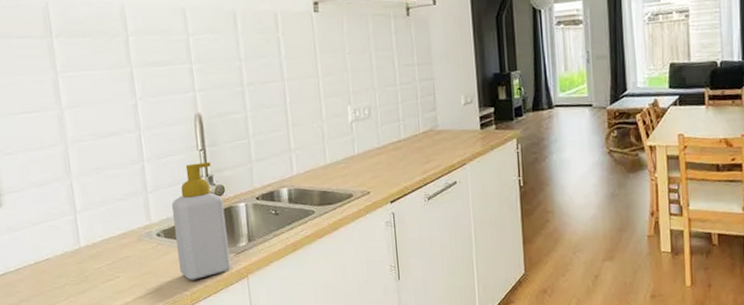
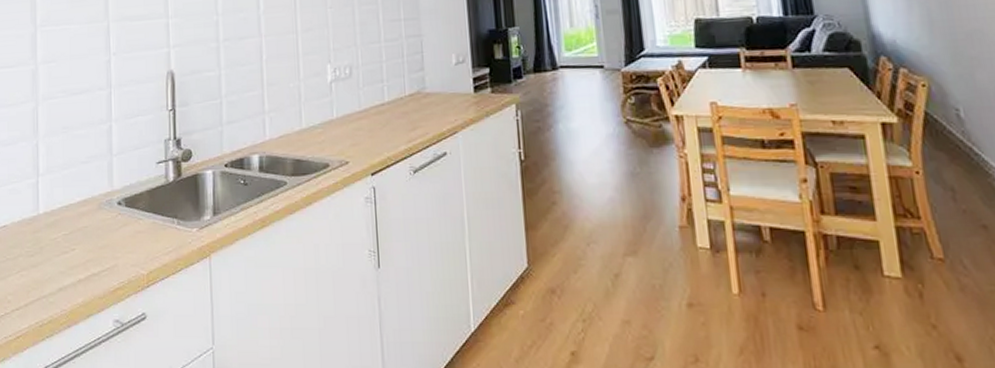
soap bottle: present [172,162,231,280] -> none [136,124,193,257]

